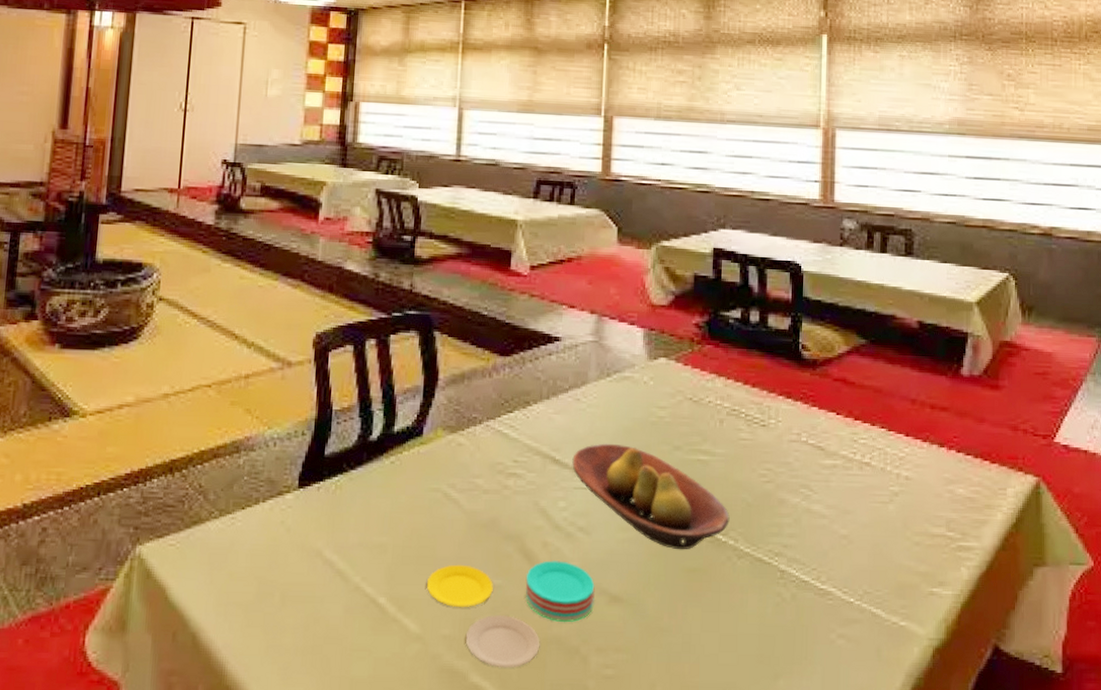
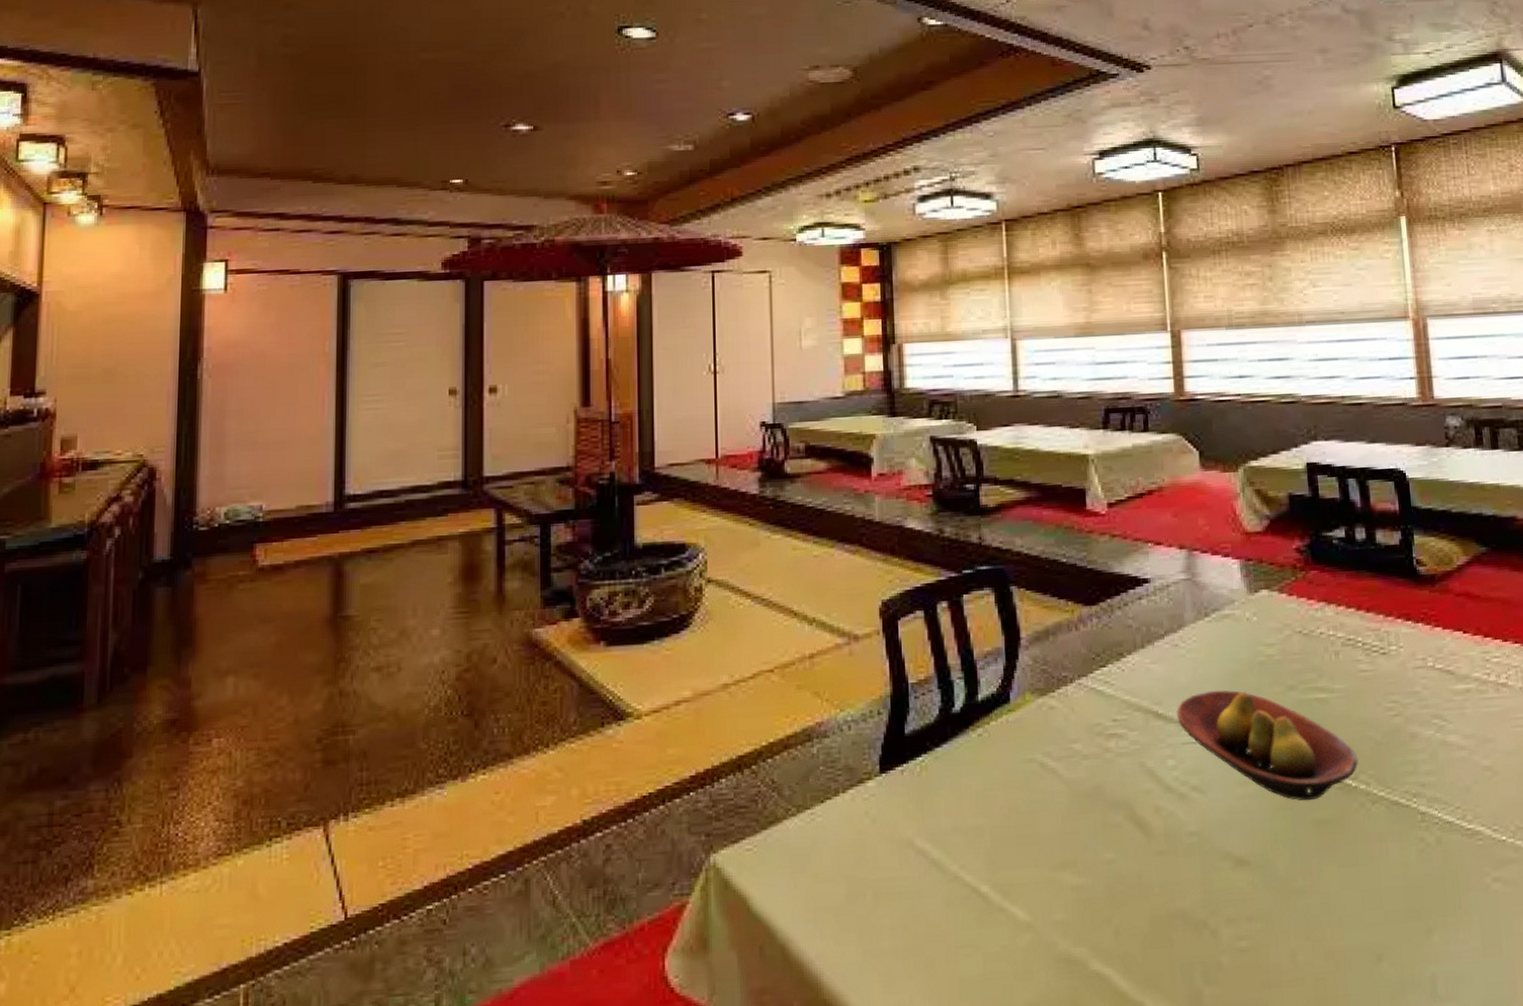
plate: present [427,560,595,668] -> none [1032,825,1220,952]

